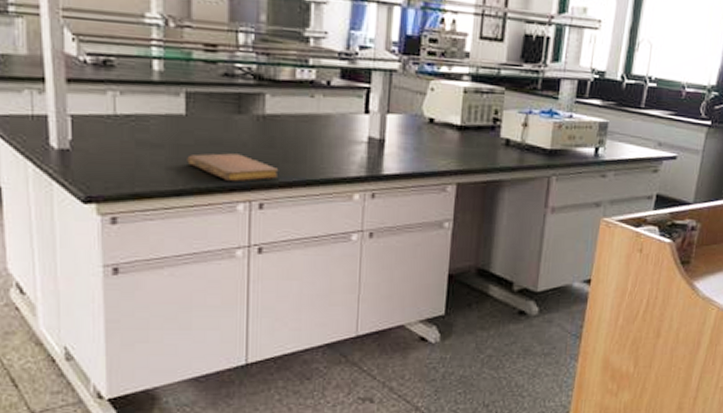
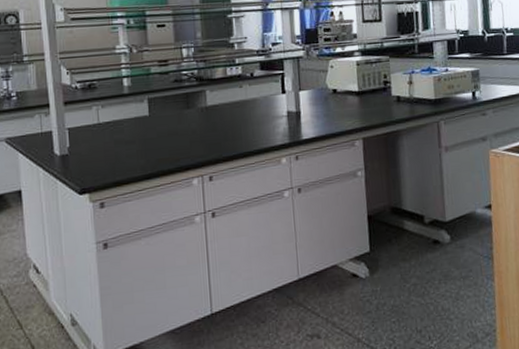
notebook: present [187,153,279,182] -> none [152,139,222,163]

